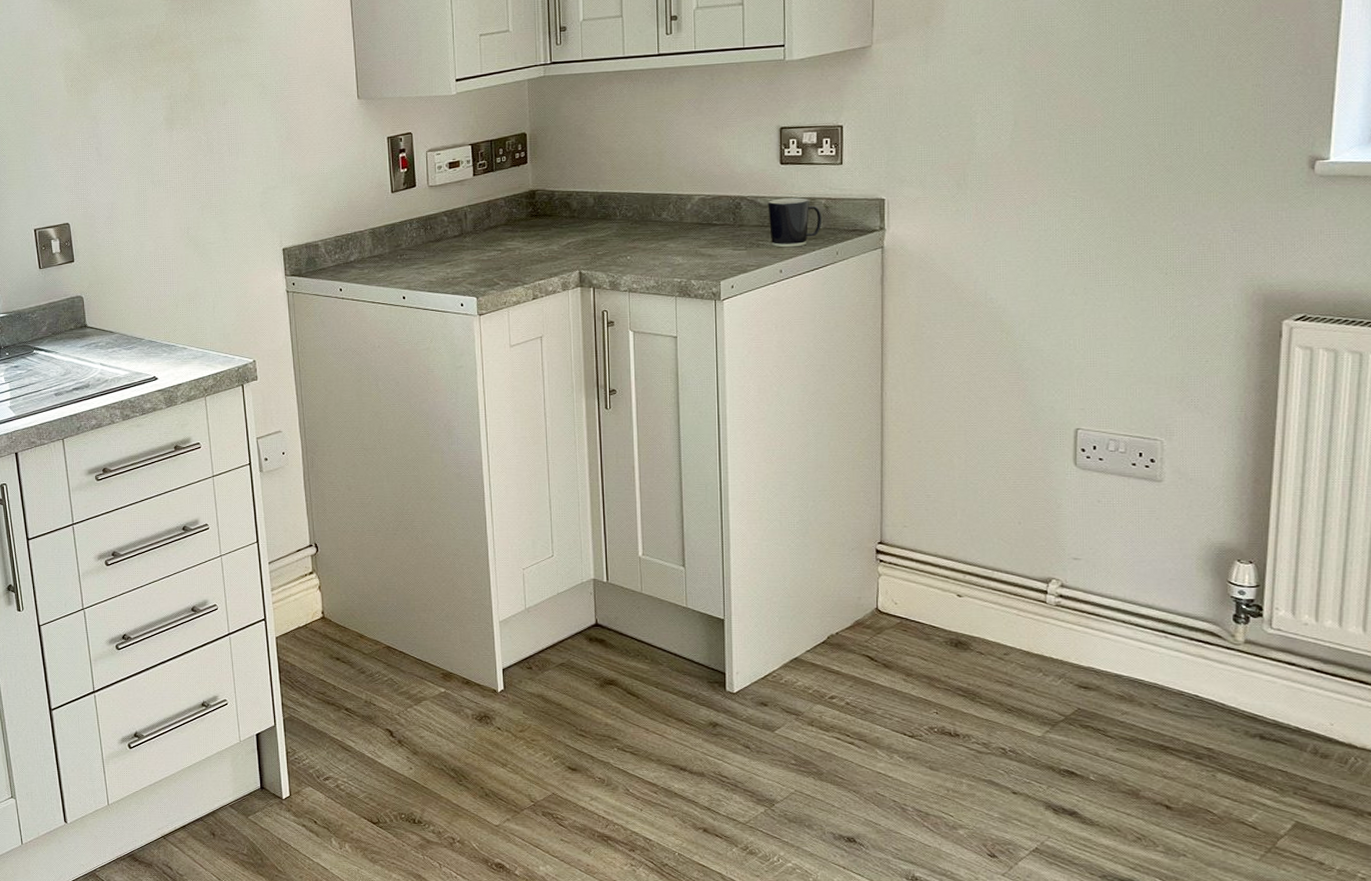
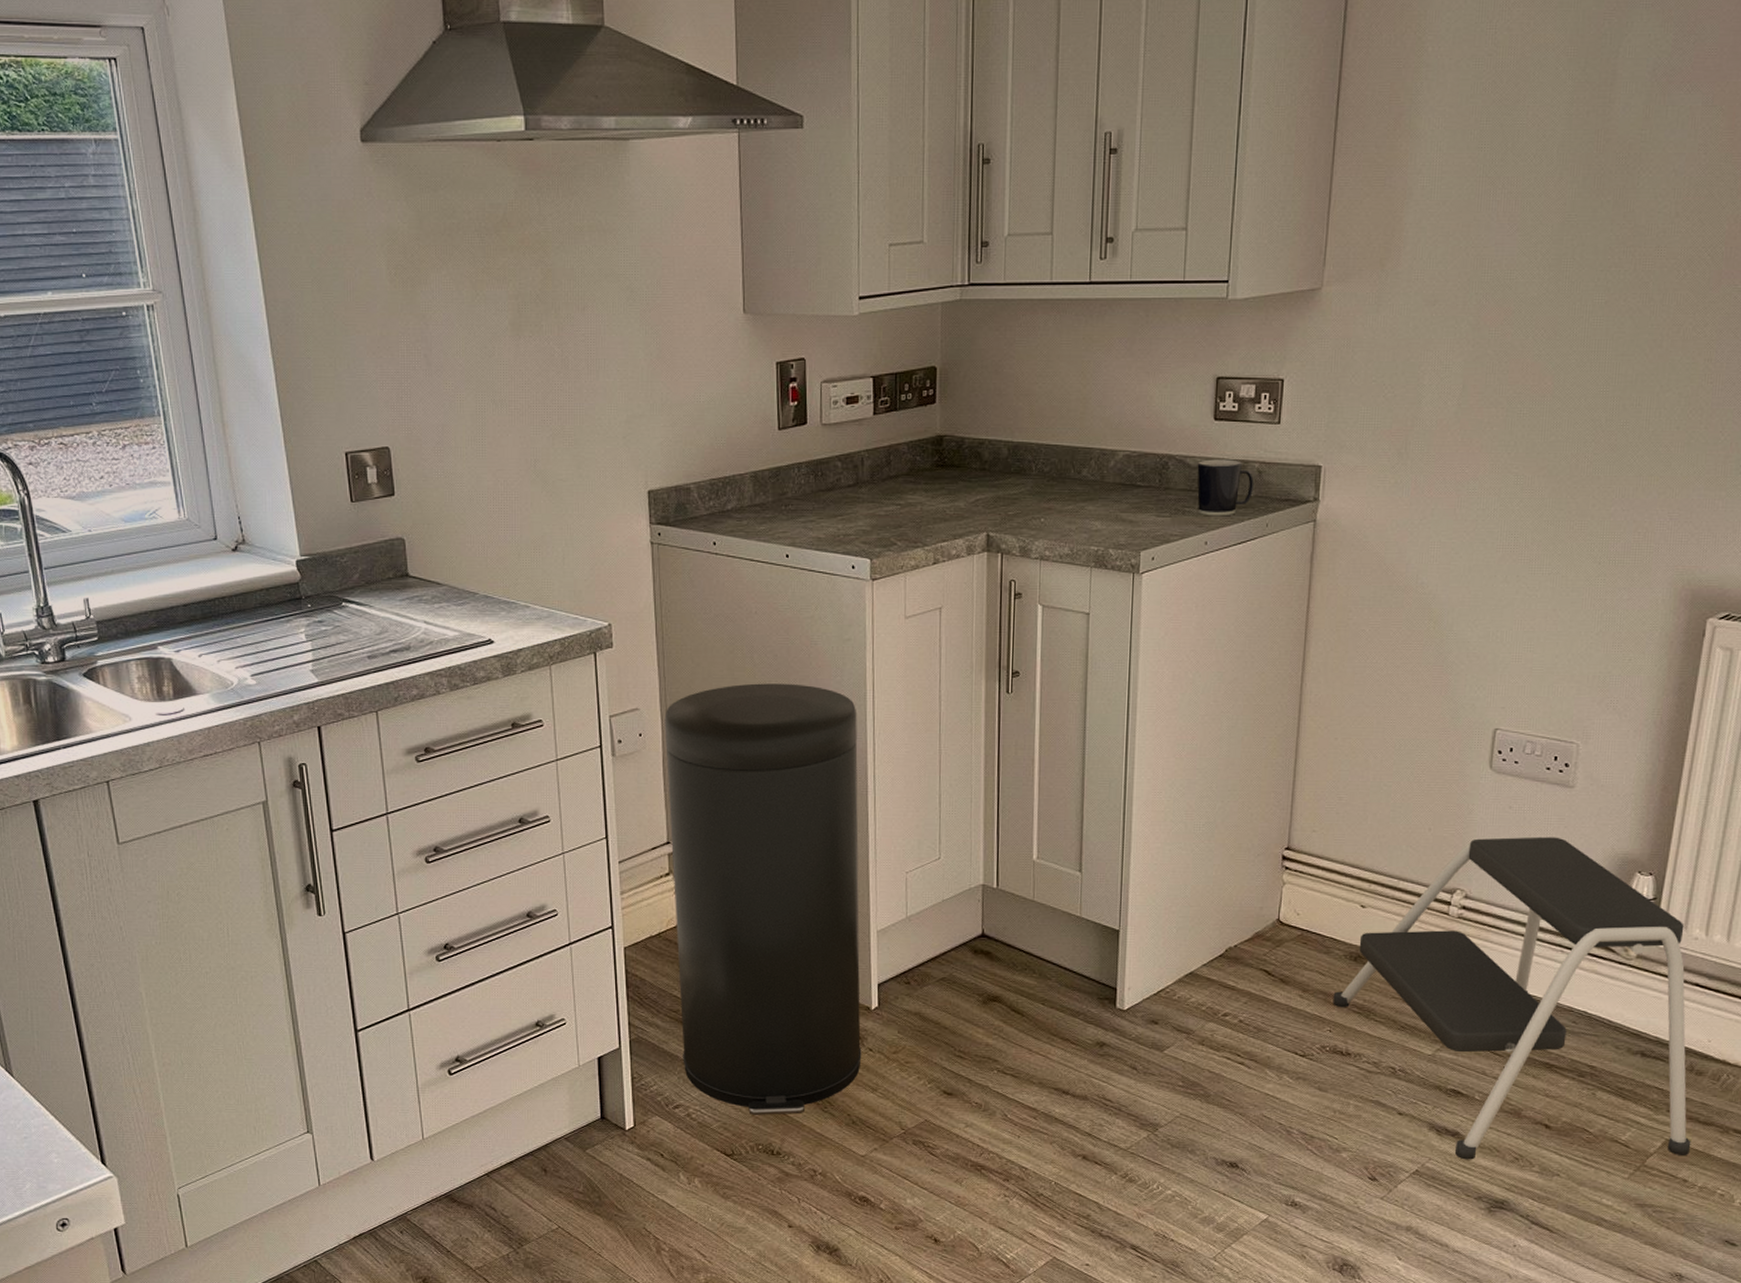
pedal bin: none [303,406,491,787] -> present [664,683,862,1115]
step stool: none [937,528,1324,839] -> present [1333,836,1691,1160]

